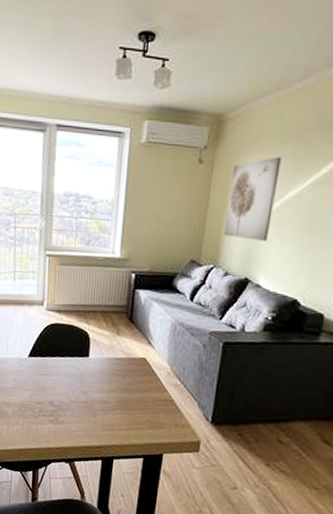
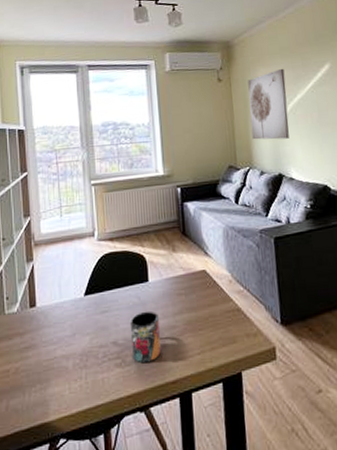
mug: none [64,382,95,426] -> present [129,311,162,363]

